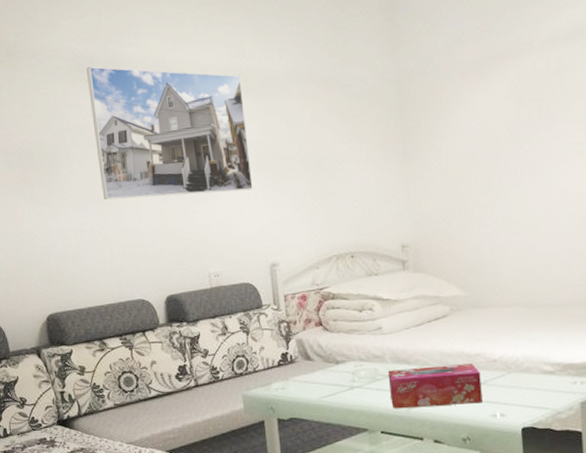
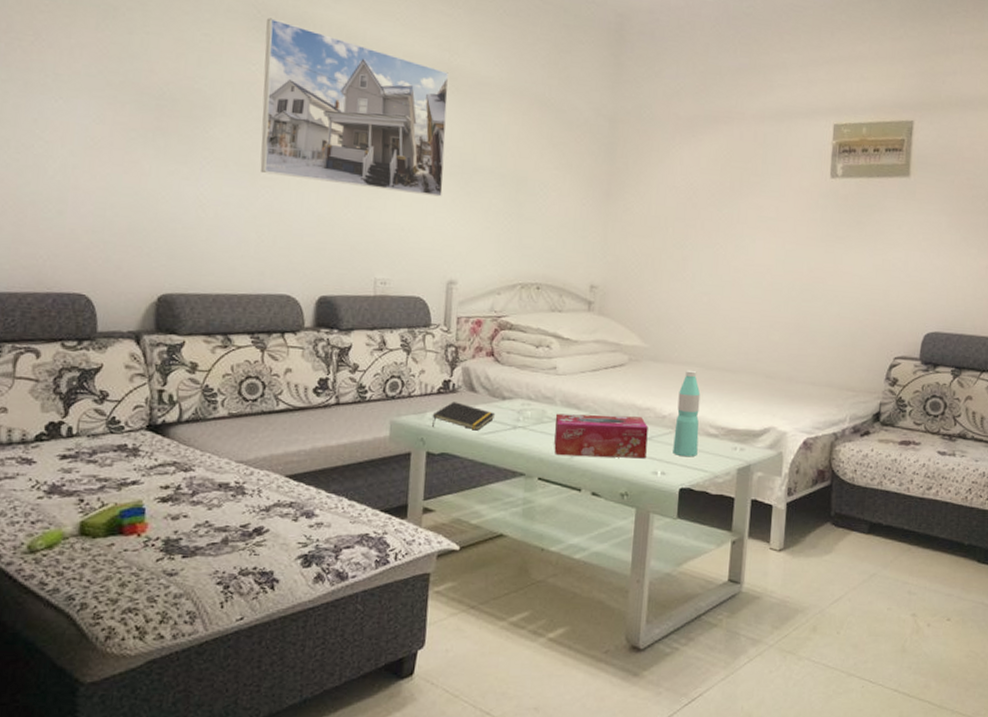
notepad: none [277,371,333,396] -> present [432,401,496,431]
water bottle: none [506,311,535,397] -> present [673,369,701,457]

